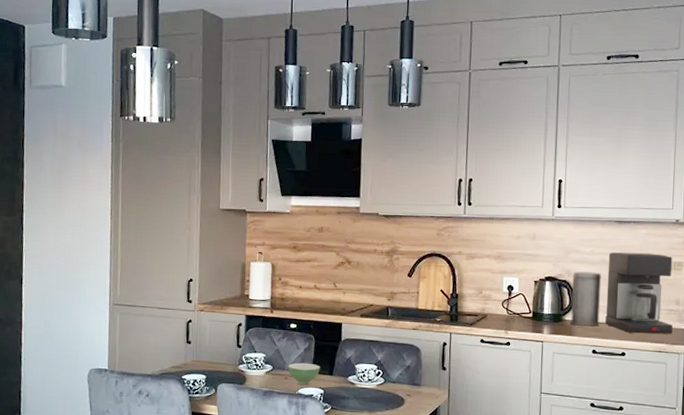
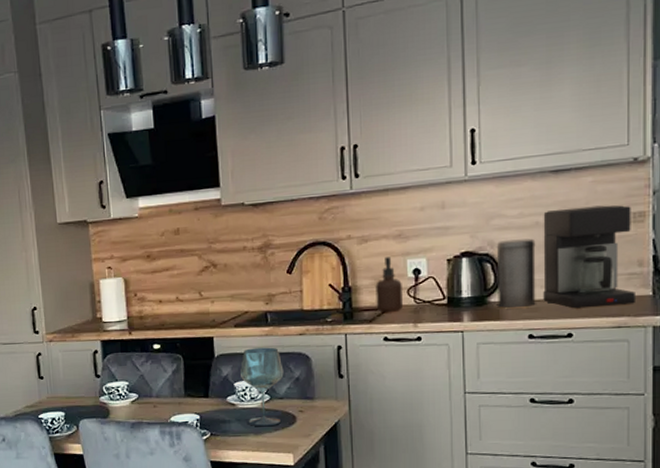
bowl: present [288,362,320,386] -> none [155,386,193,412]
wine glass: none [361,336,398,406] -> present [239,347,284,427]
soap dispenser: none [476,273,498,320] -> present [376,257,403,313]

